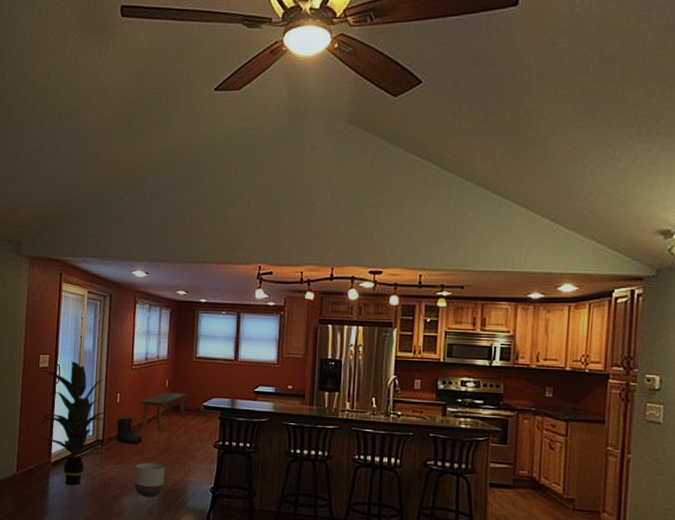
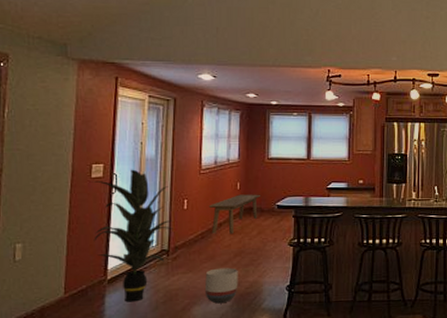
boots: present [116,417,143,444] -> none [183,223,214,251]

